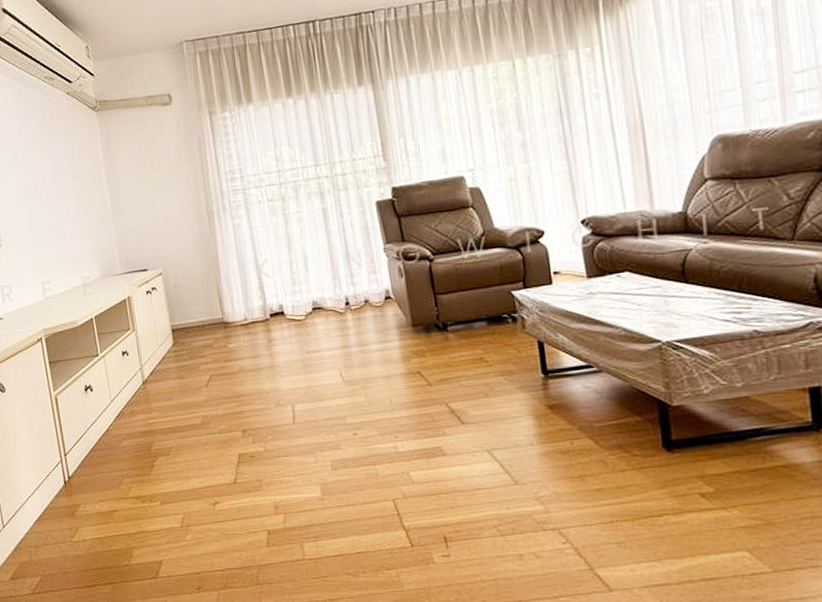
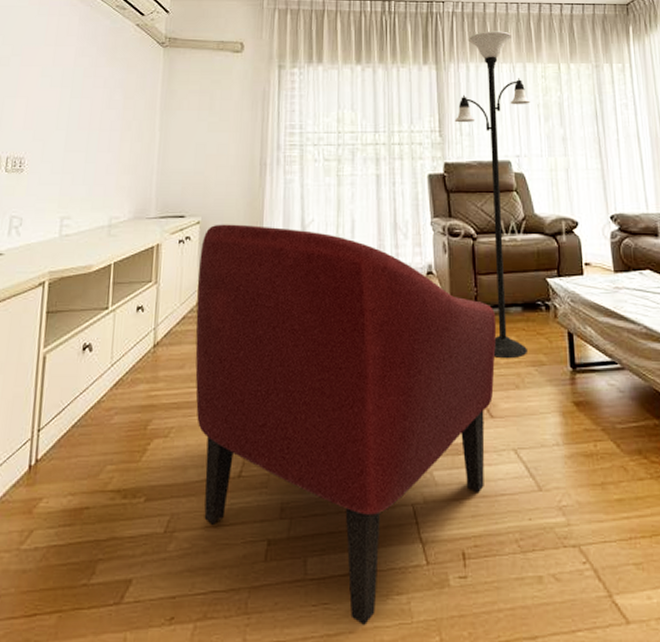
armchair: none [167,270,463,593] -> present [195,224,497,626]
floor lamp: none [398,33,495,371] -> present [454,31,531,359]

